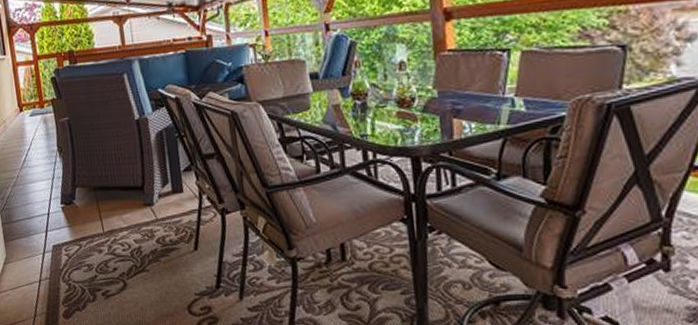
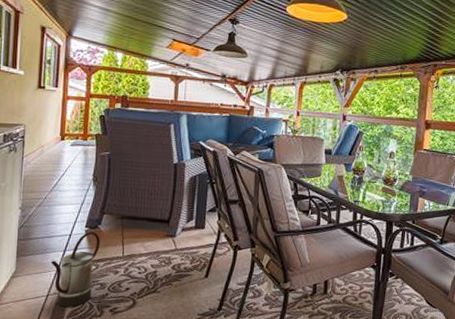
watering can: none [36,208,82,292] -> present [51,231,100,307]

